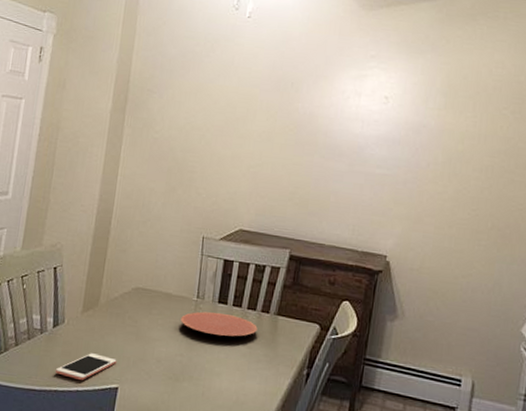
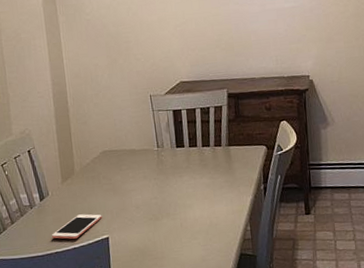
plate: present [181,311,258,337] -> none [148,154,215,176]

